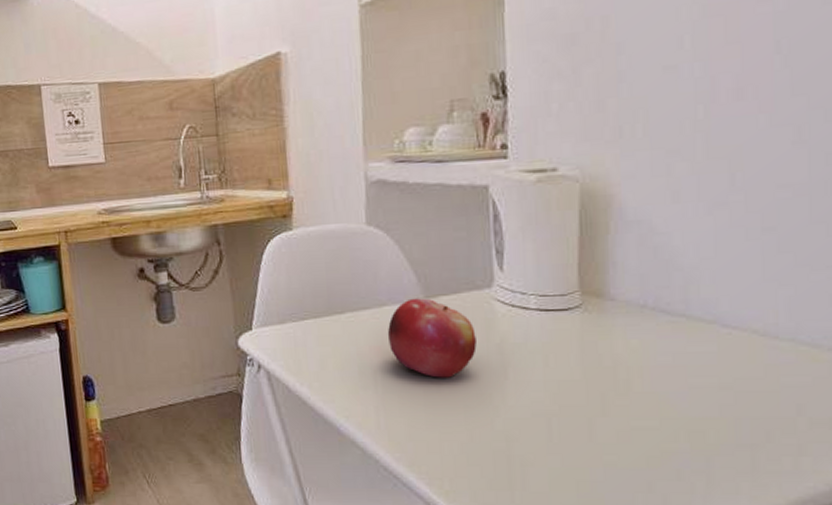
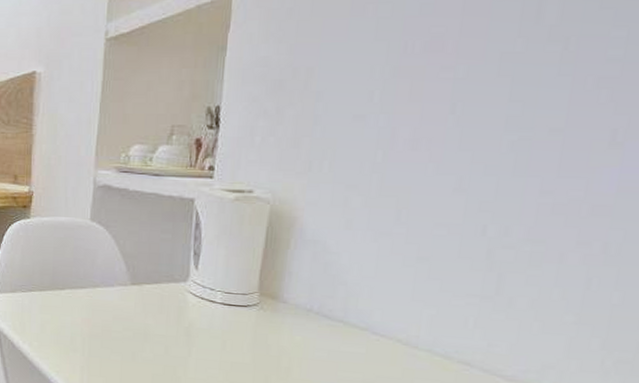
fruit: present [387,298,477,378] -> none [97,283,169,350]

